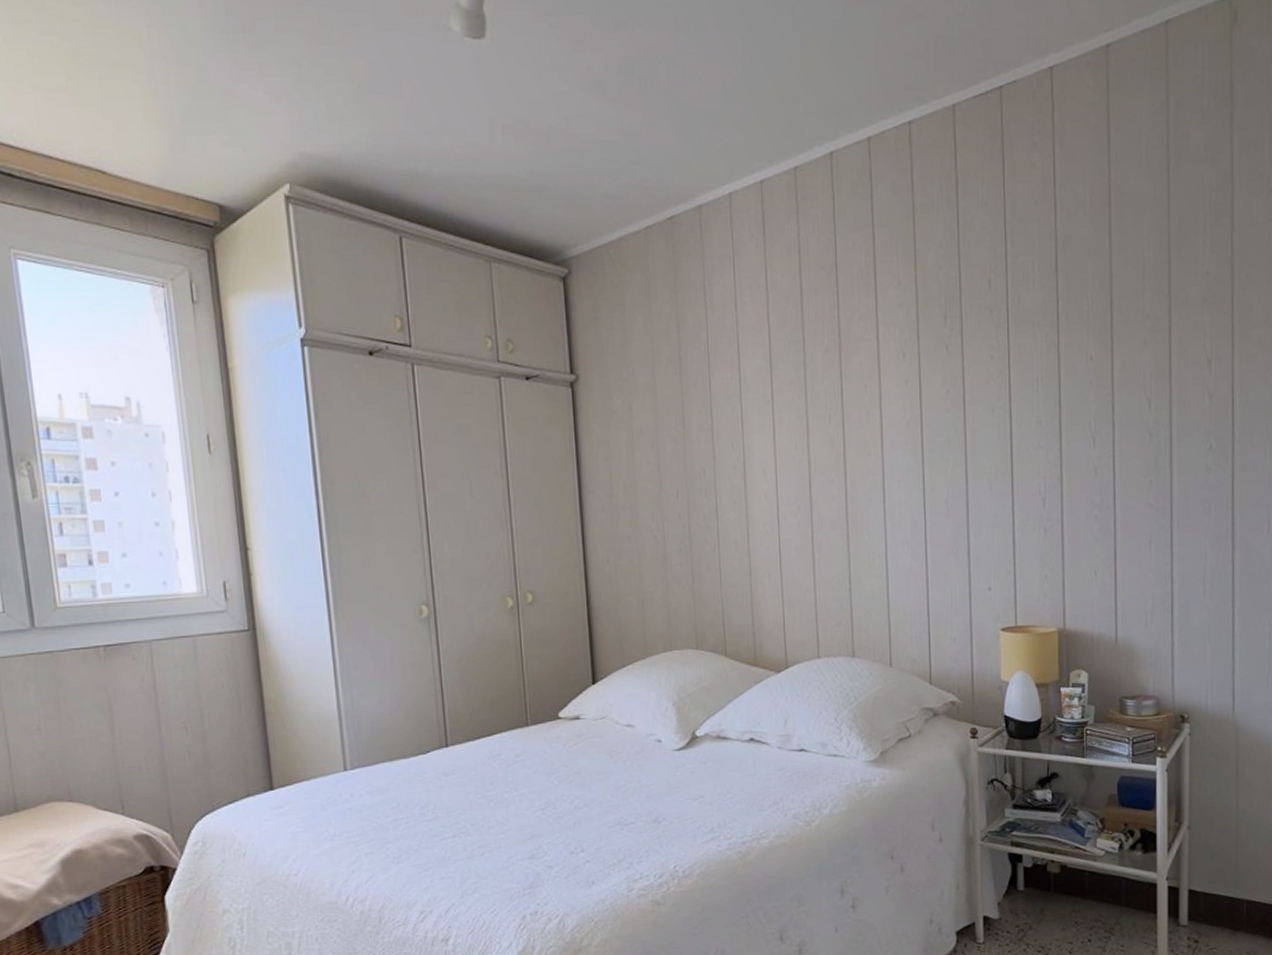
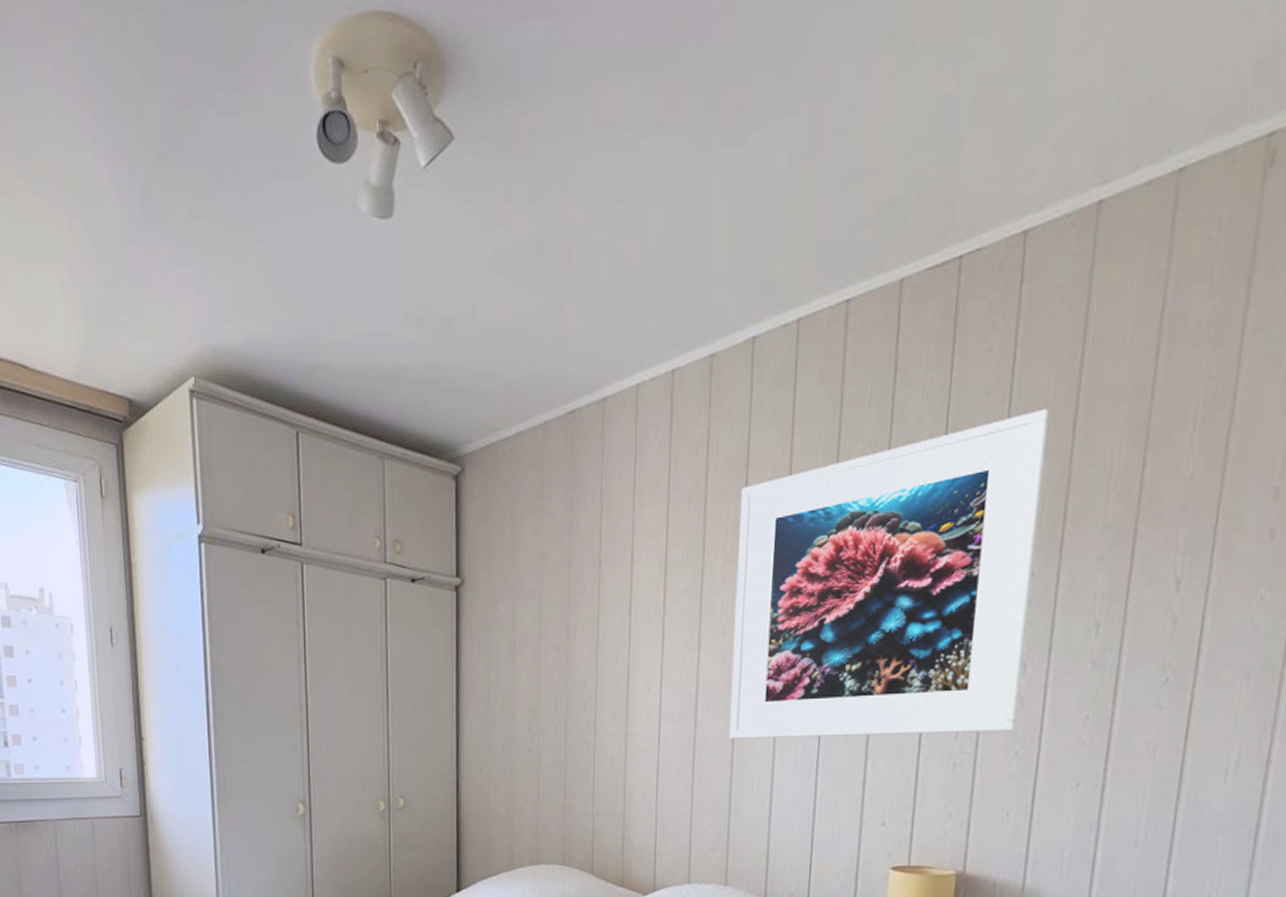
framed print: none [832,216,1093,517] -> present [729,408,1049,739]

